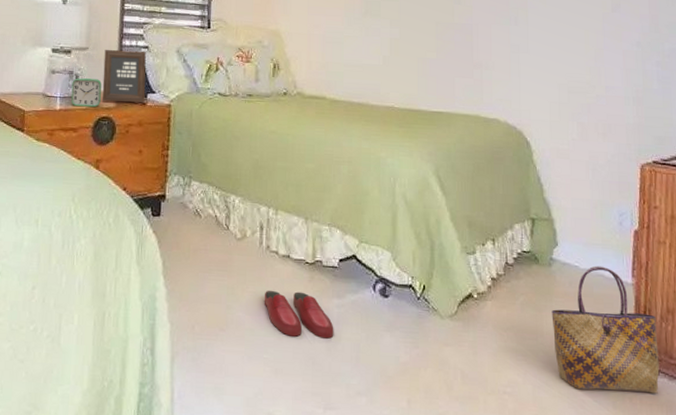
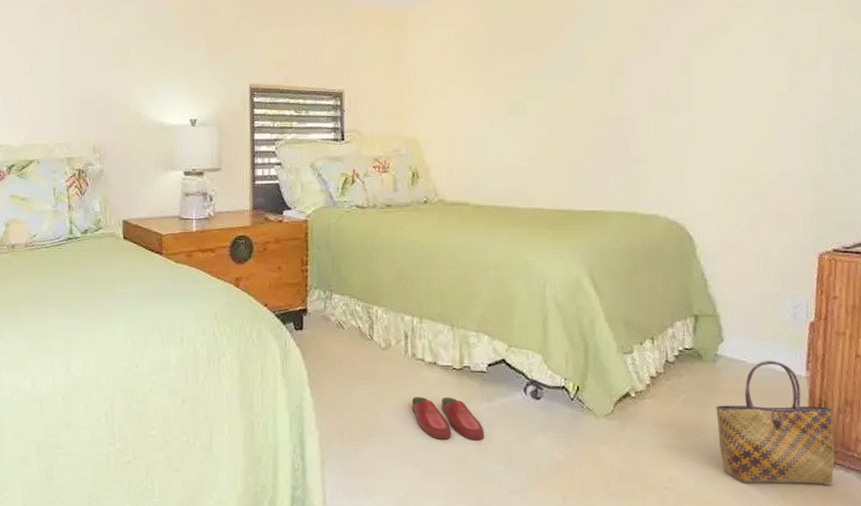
alarm clock: present [71,78,102,108] -> none [206,199,236,228]
picture frame: present [102,50,146,104] -> none [237,168,281,221]

